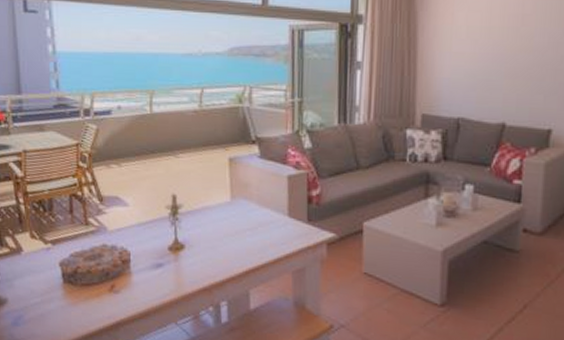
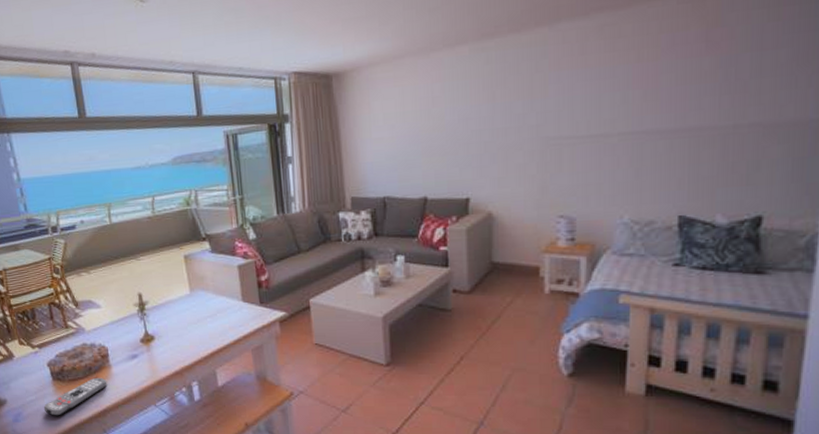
remote control: none [48,284,125,324] -> present [43,377,107,416]

